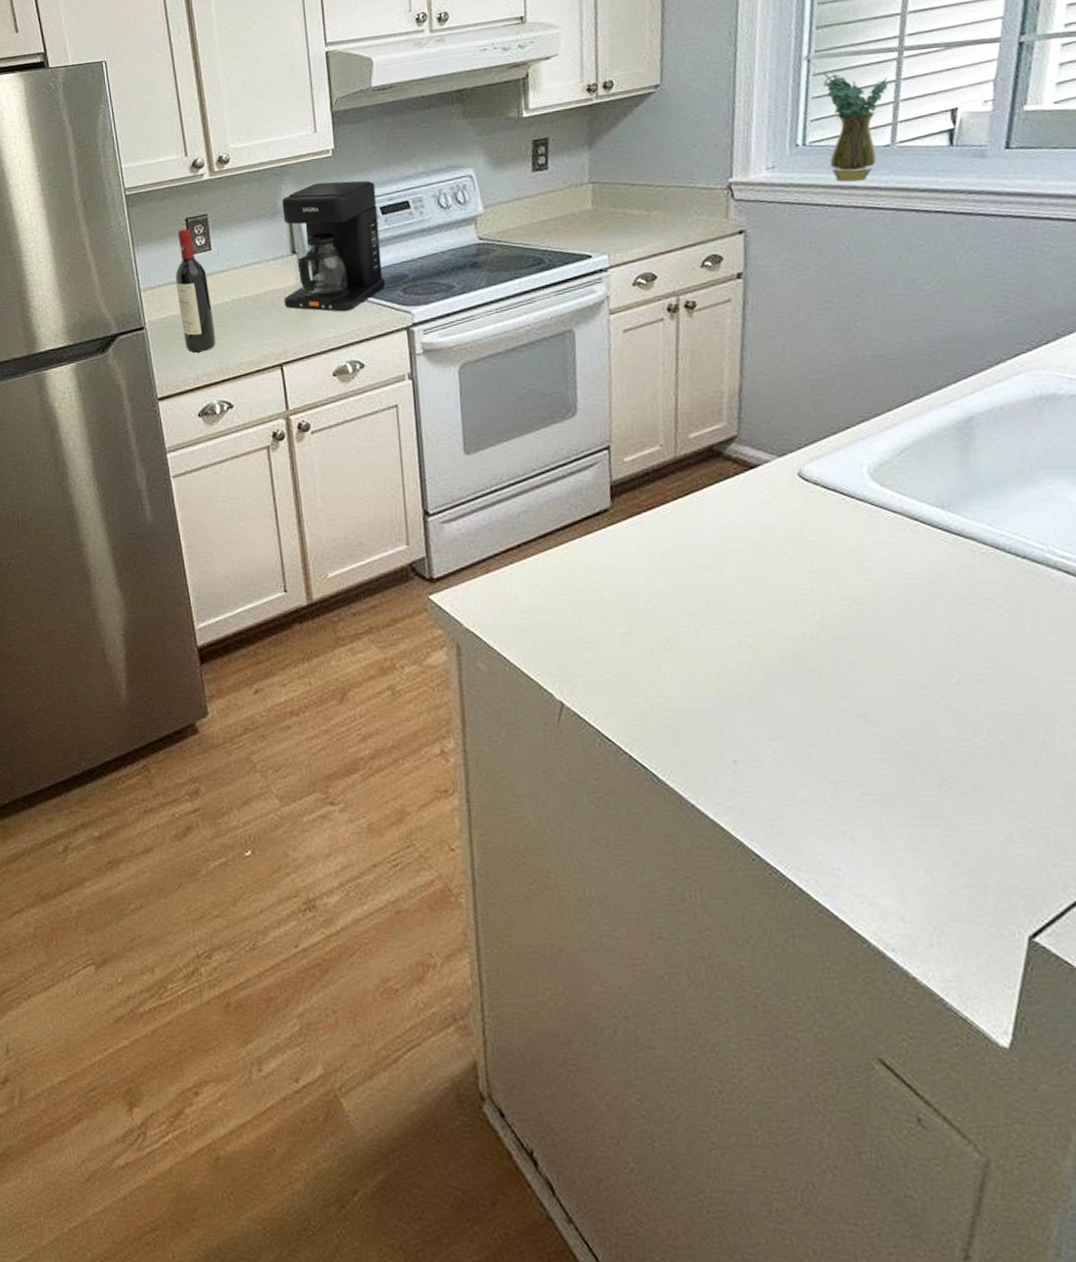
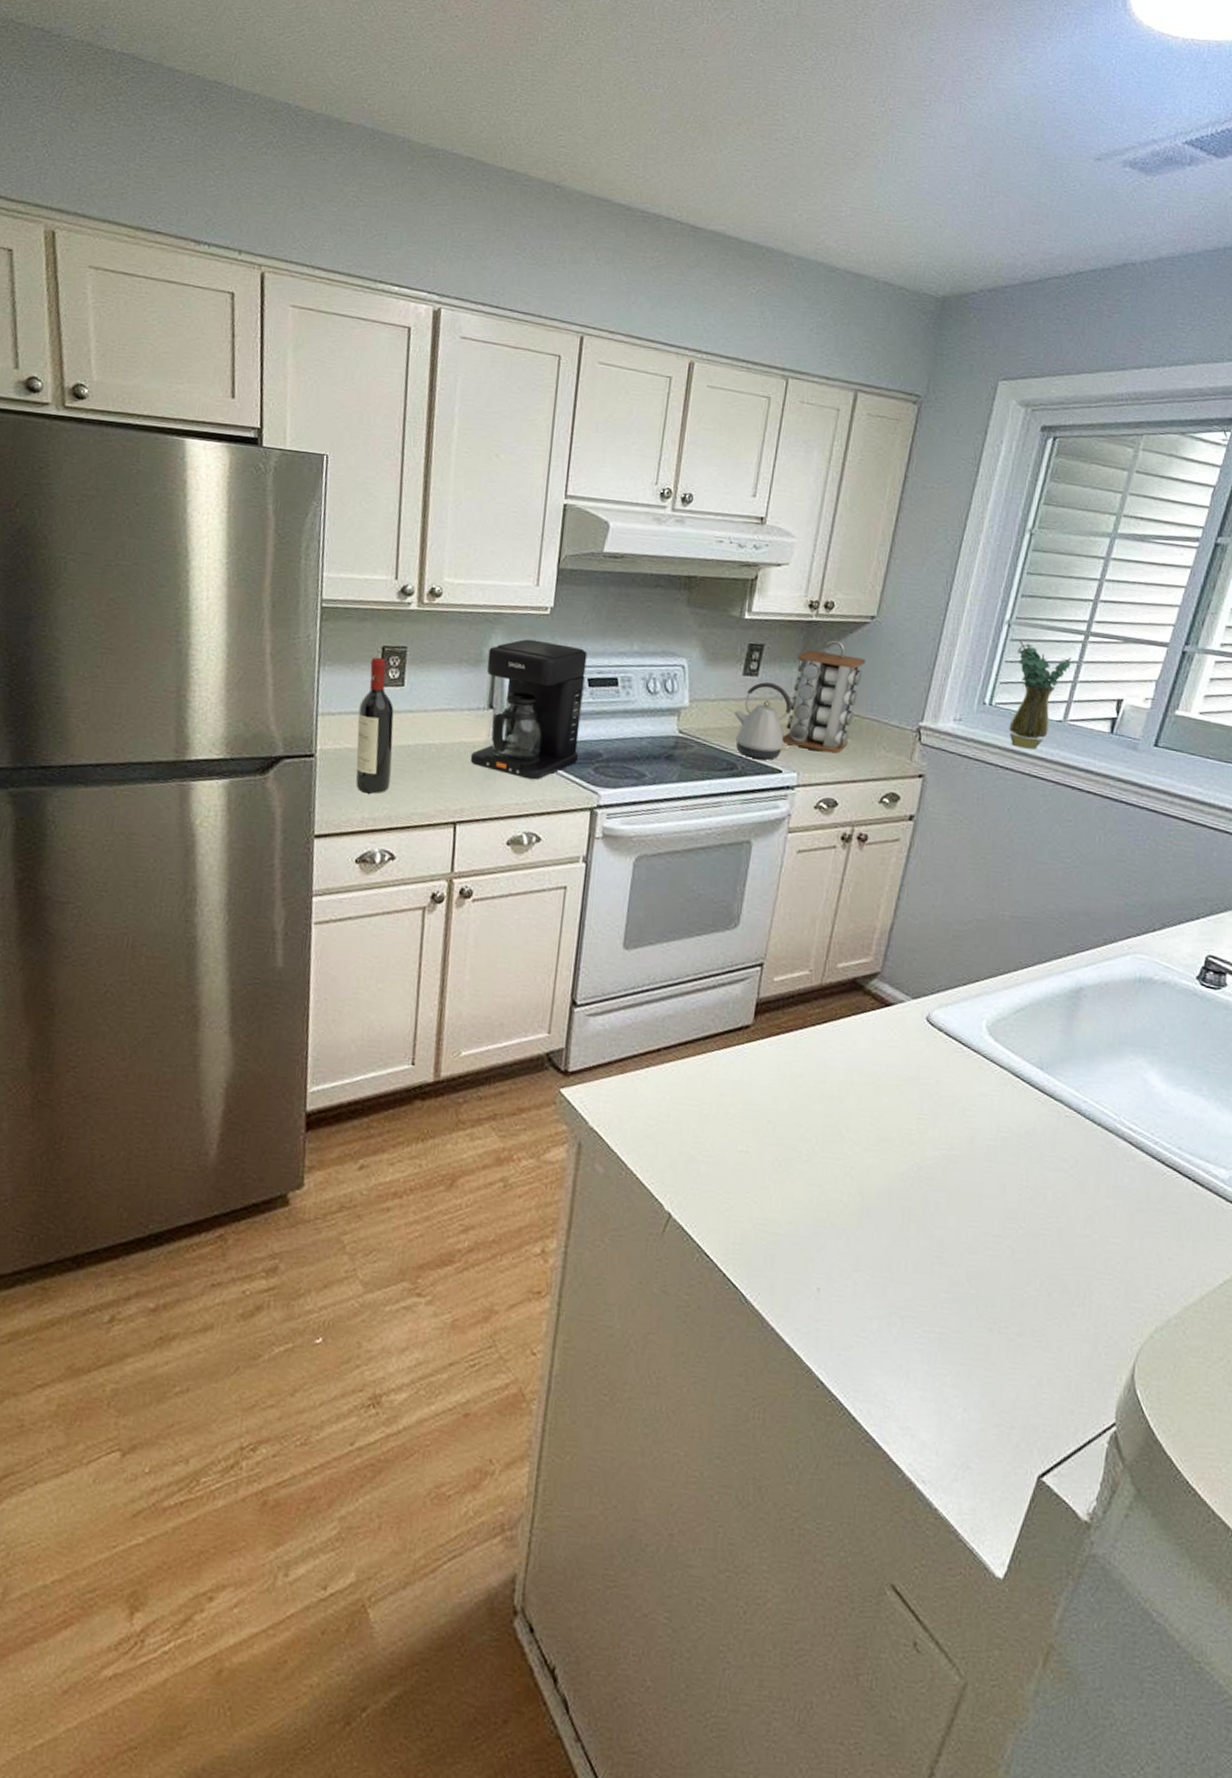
kettle: none [530,173,592,249] -> present [734,682,792,760]
spice rack: none [585,117,658,230] -> present [782,640,866,754]

